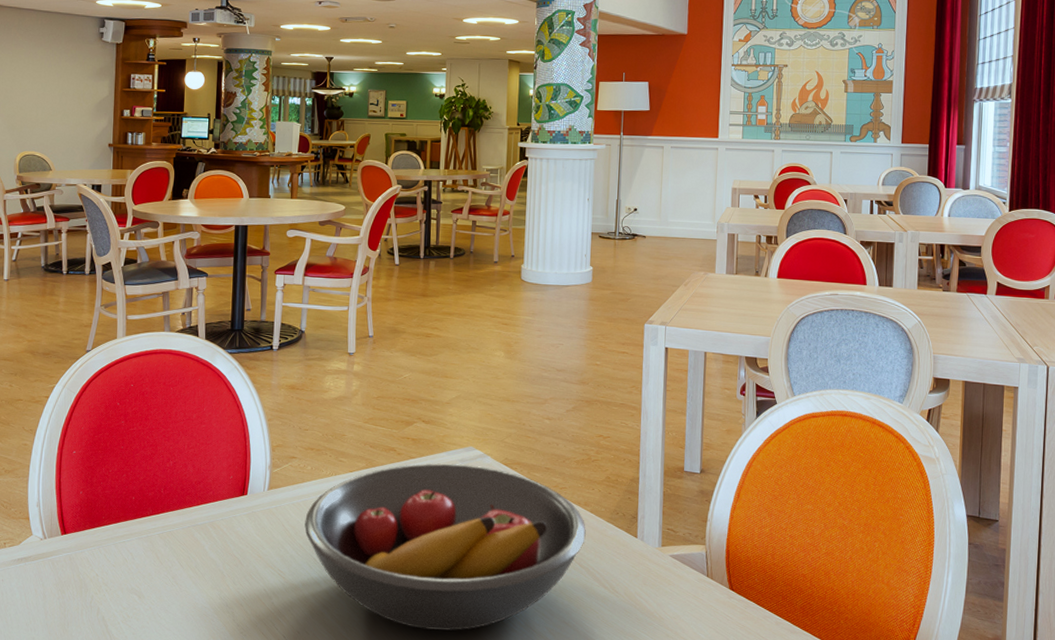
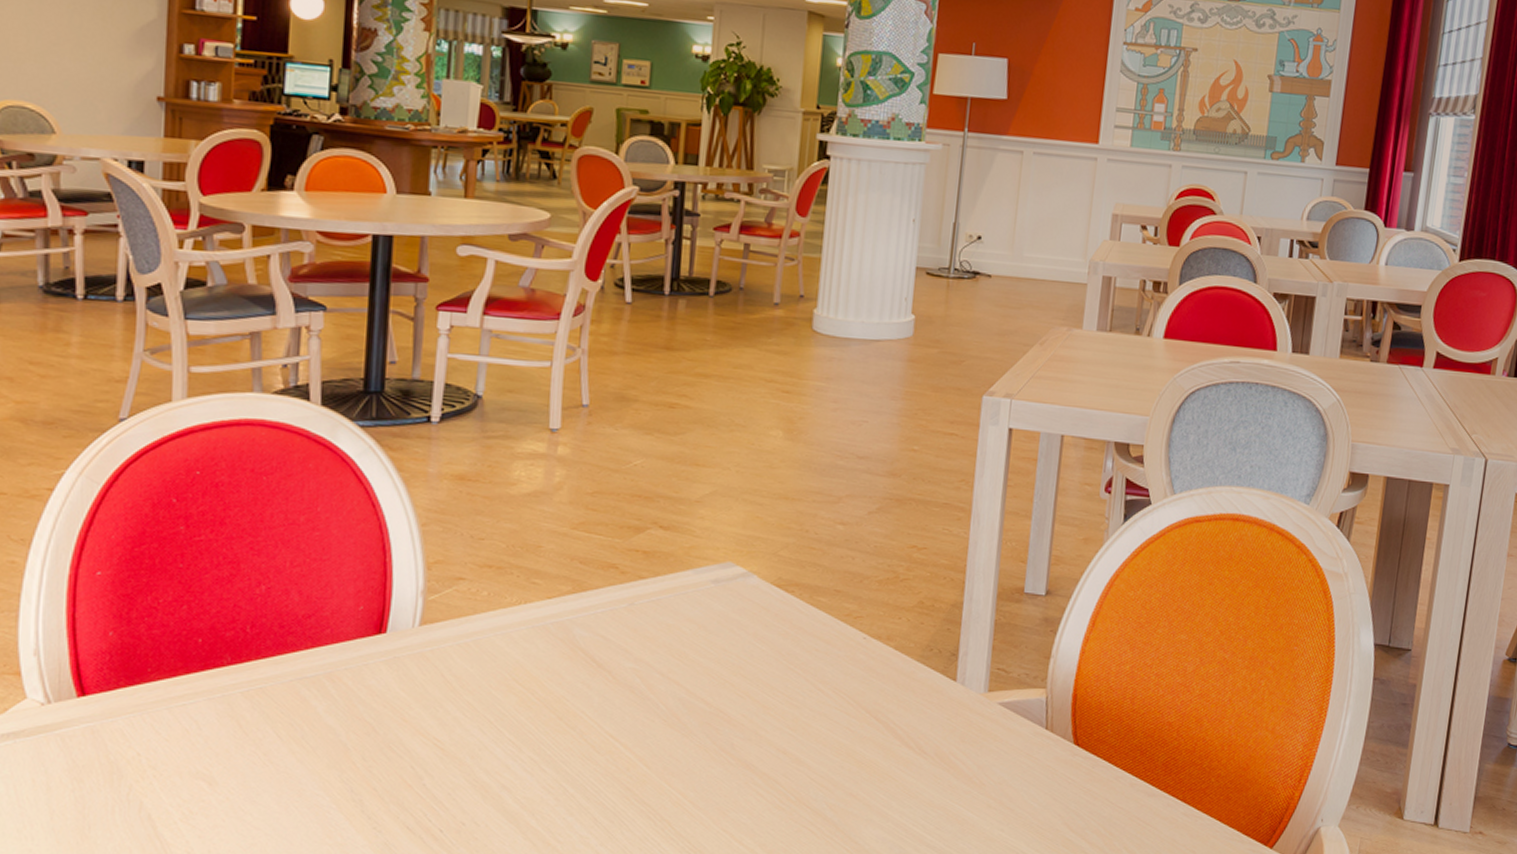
fruit bowl: present [304,463,586,631] -> none [476,585,887,813]

